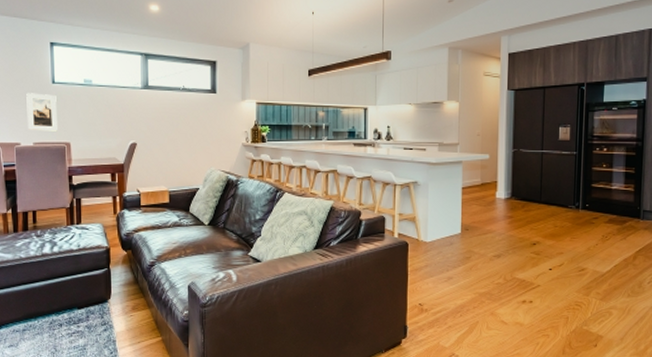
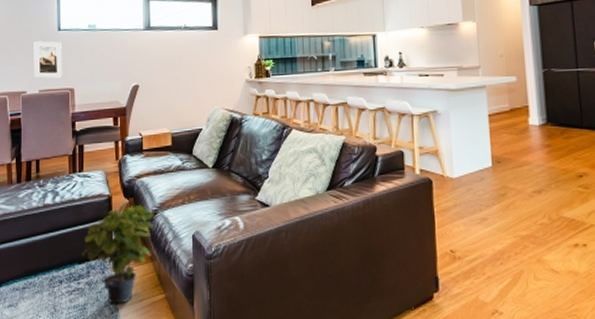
potted plant: none [80,254,152,345] -> present [80,202,154,304]

